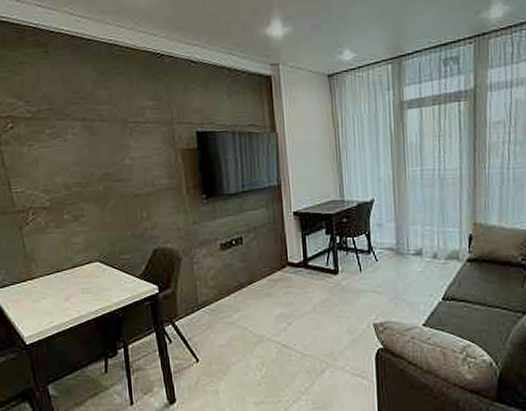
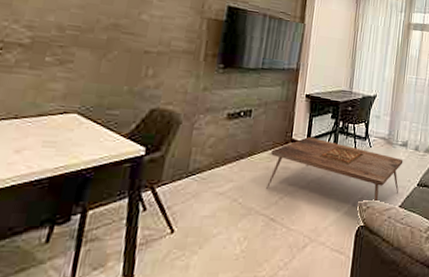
coffee table: none [270,258,420,323] -> present [266,137,403,203]

